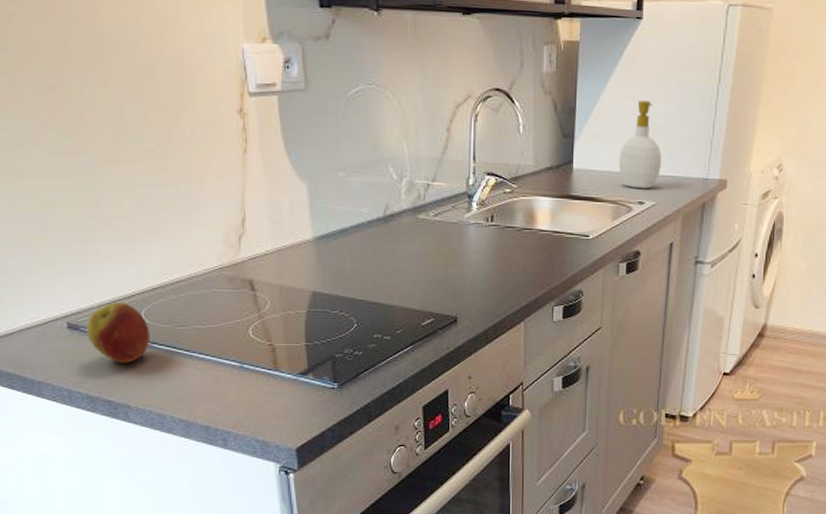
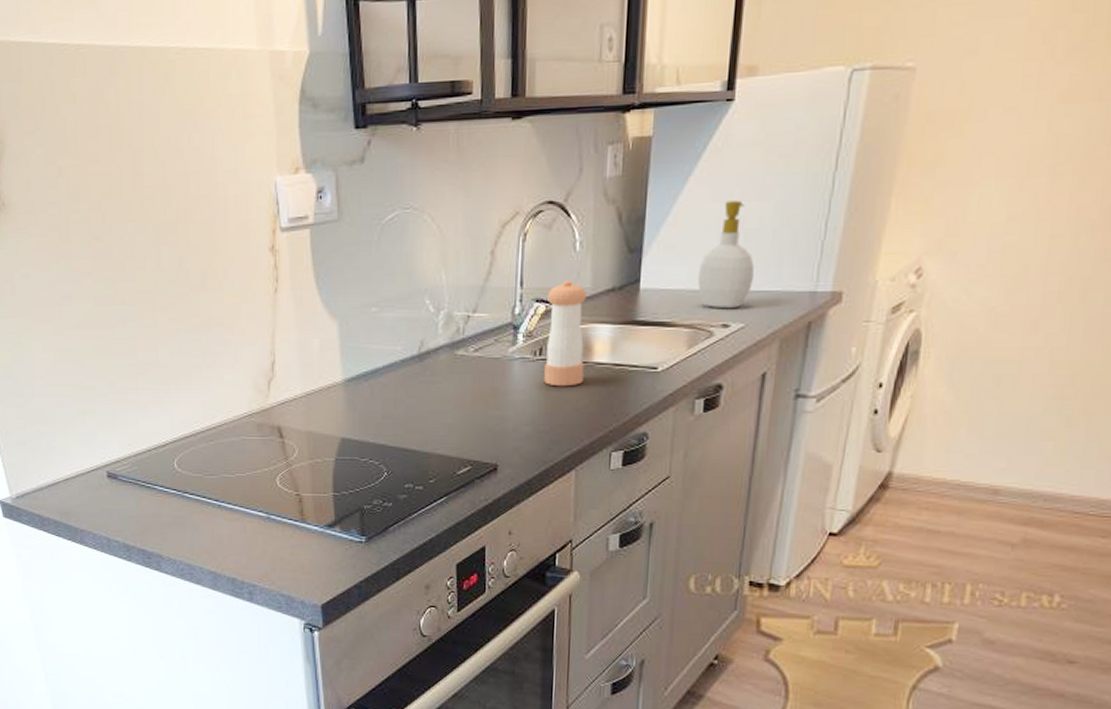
apple: present [86,302,150,363] -> none [124,451,182,512]
pepper shaker: none [496,157,529,250] -> present [544,279,586,387]

